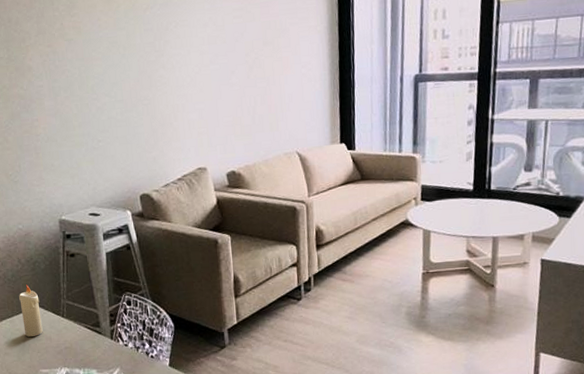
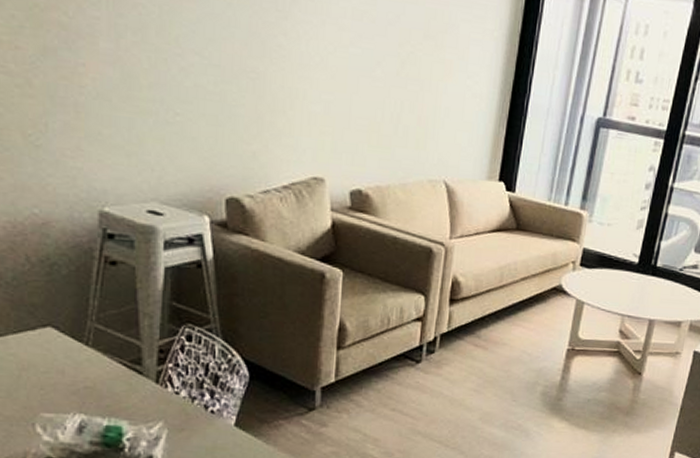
candle: present [19,284,43,337] -> none [20,293,53,367]

